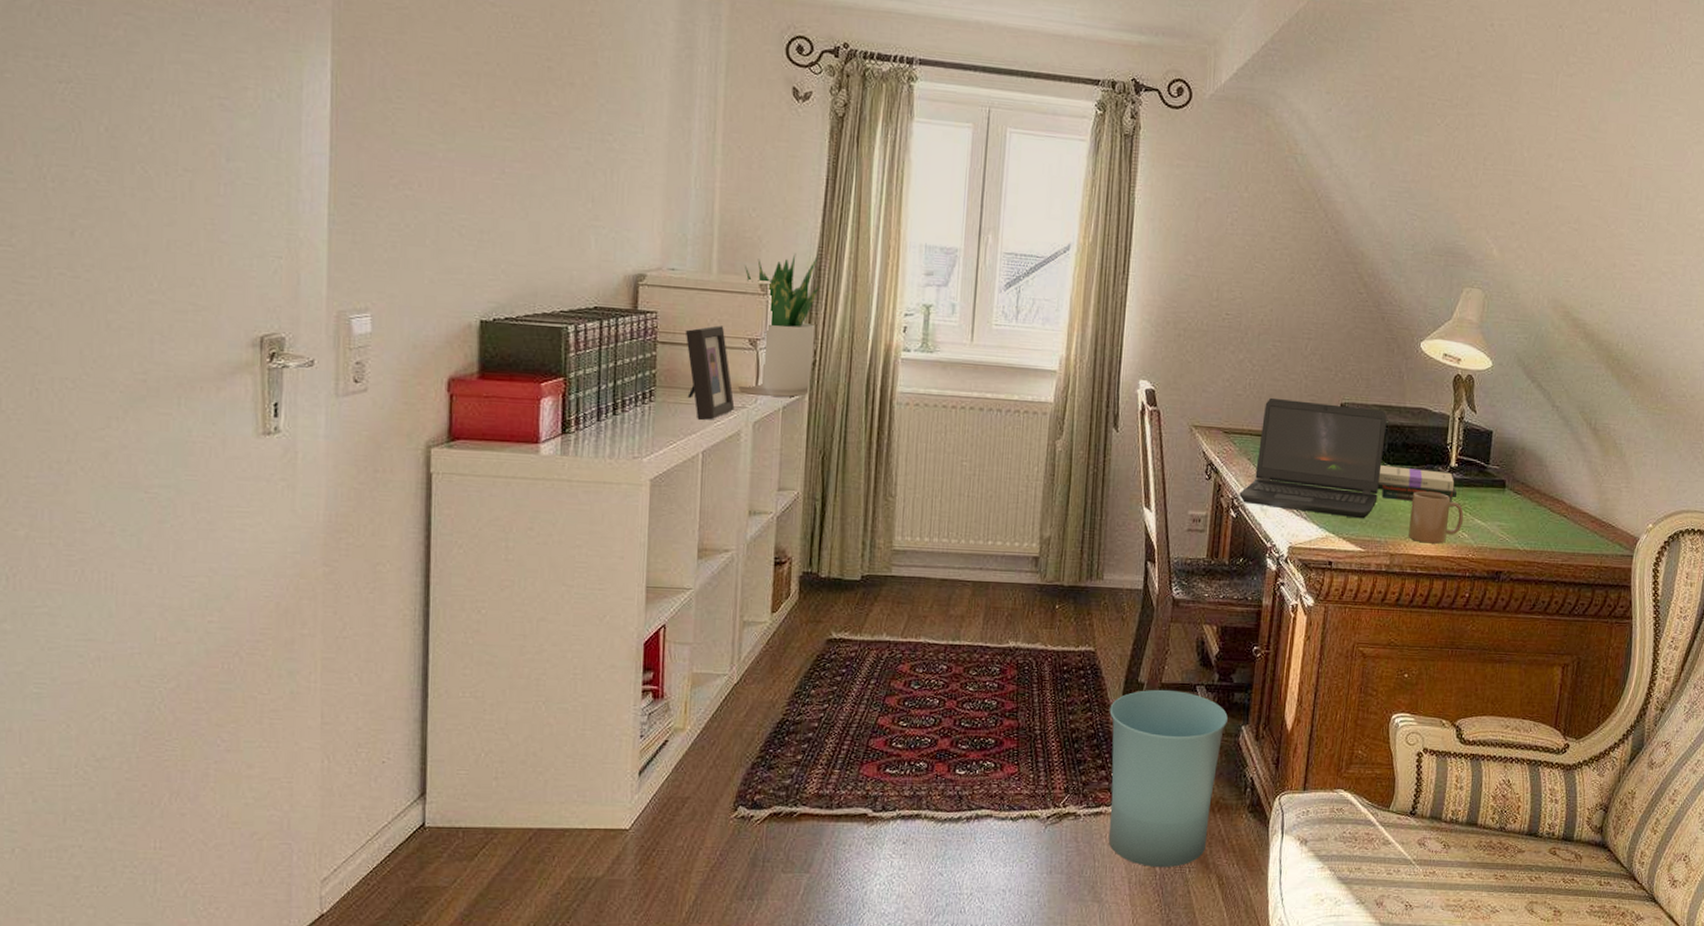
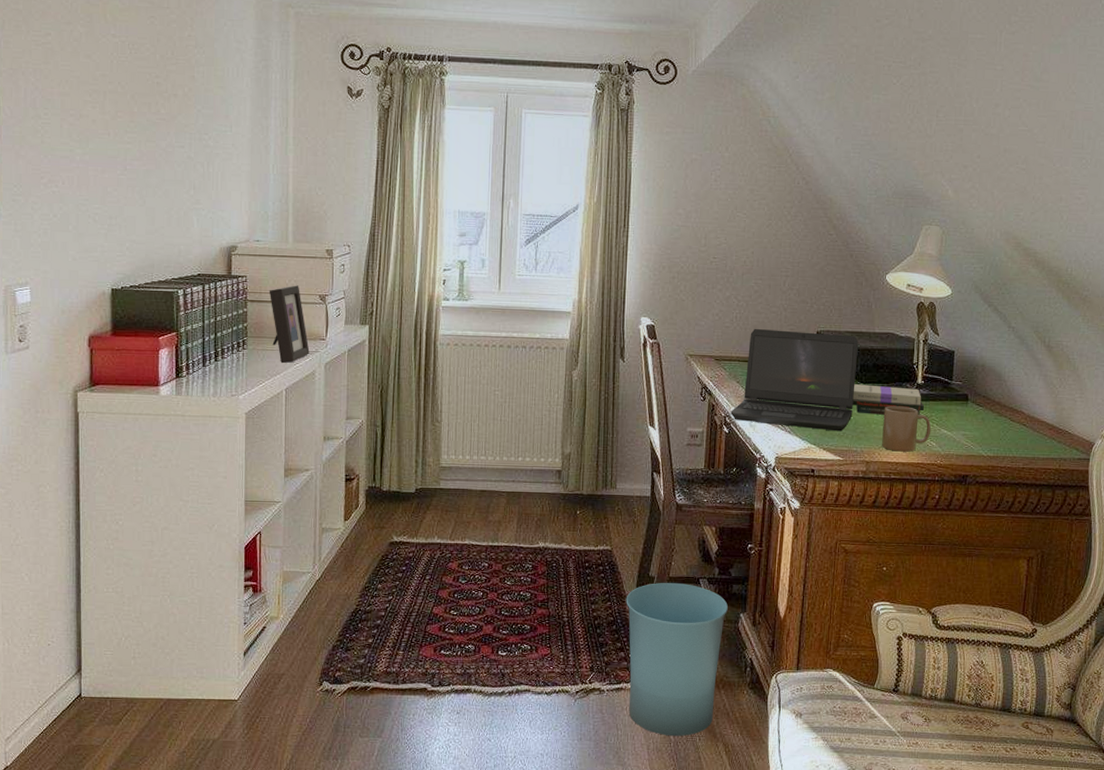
planter: present [737,253,819,398] -> none [311,223,374,343]

